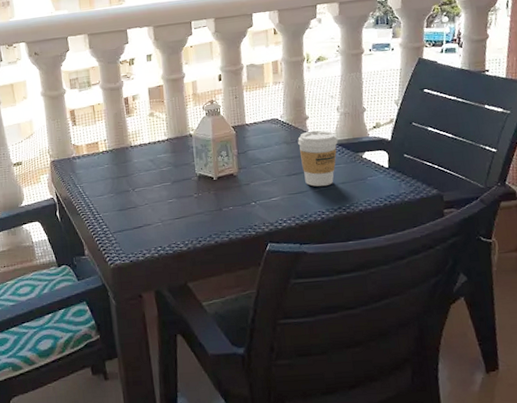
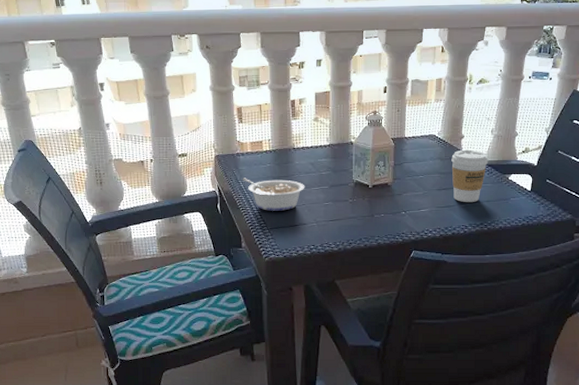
legume: none [80,180,147,214] -> present [242,178,305,211]

